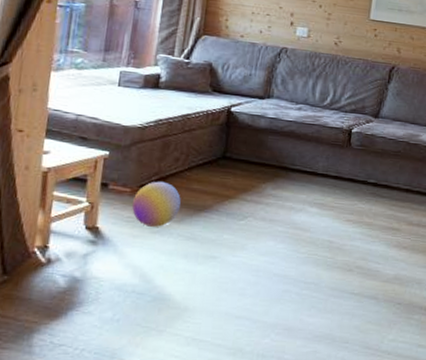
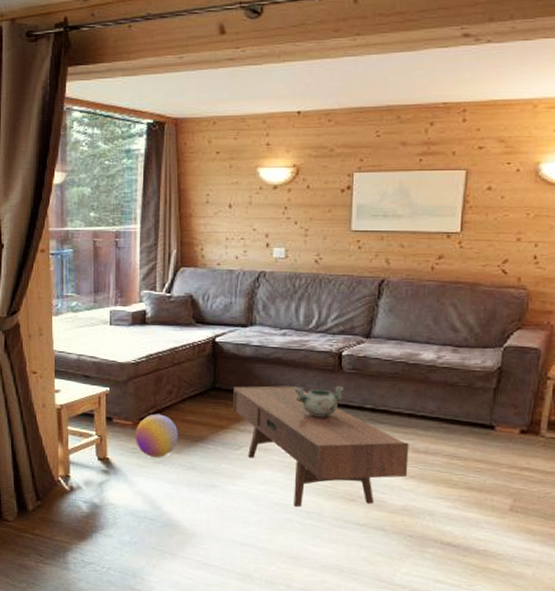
coffee table: none [241,156,405,278] -> present [233,385,409,508]
decorative bowl: none [304,159,352,190] -> present [294,385,345,417]

